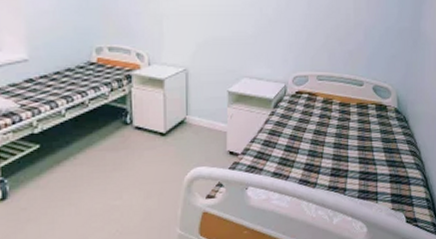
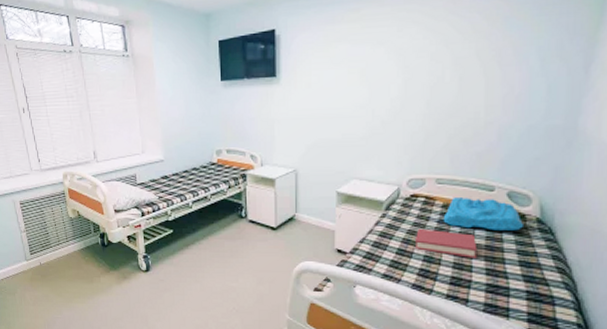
hardback book: none [300,124,352,149] -> present [414,228,478,258]
decorative stone: none [323,92,385,122] -> present [443,198,523,231]

